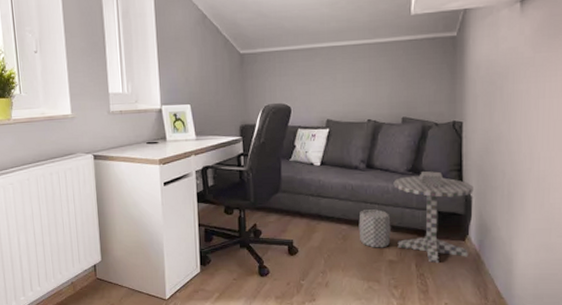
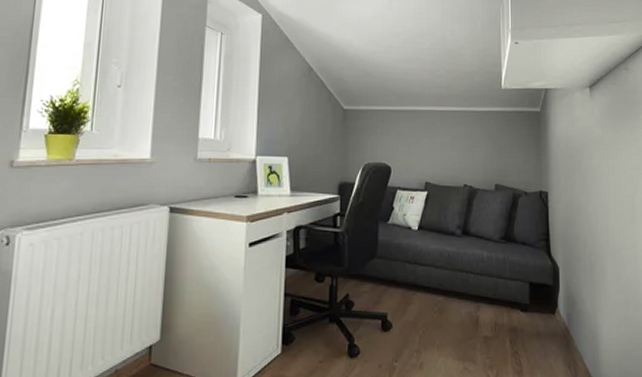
side table: present [358,170,474,264] -> none [454,239,560,340]

